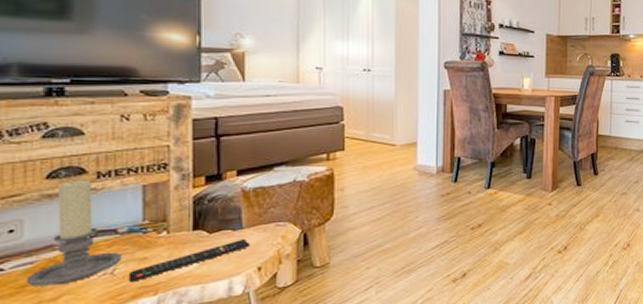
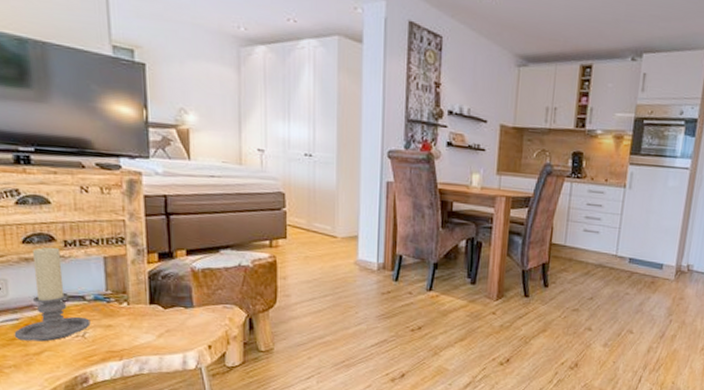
remote control: present [128,238,249,282] -> none [96,316,200,346]

